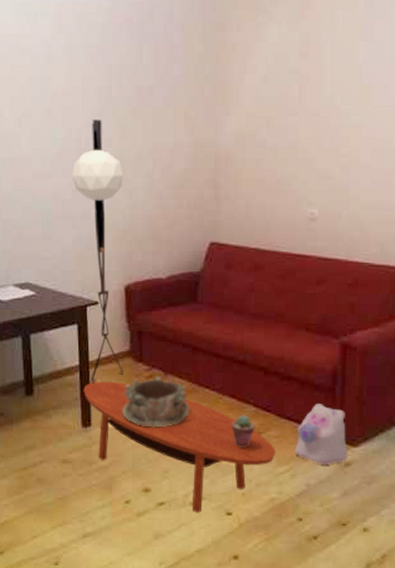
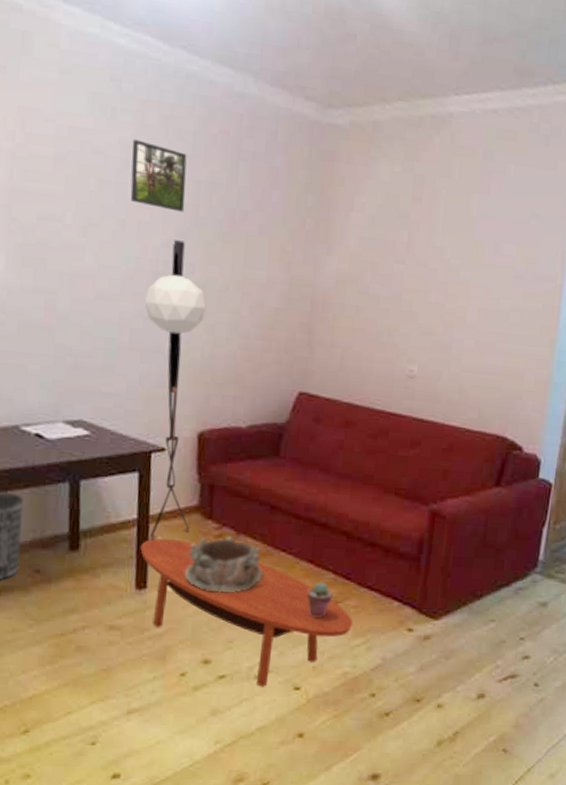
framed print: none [52,38,99,95] -> present [130,139,187,212]
plush toy: present [294,404,348,464] -> none [372,573,429,637]

